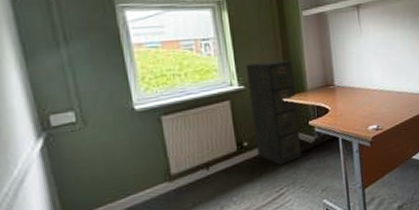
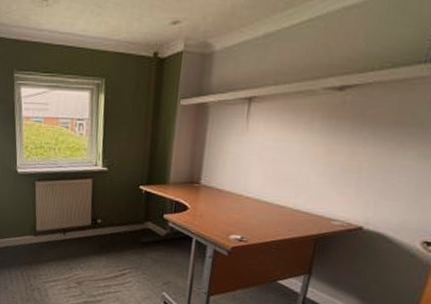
filing cabinet: present [245,60,302,166] -> none [108,147,159,250]

